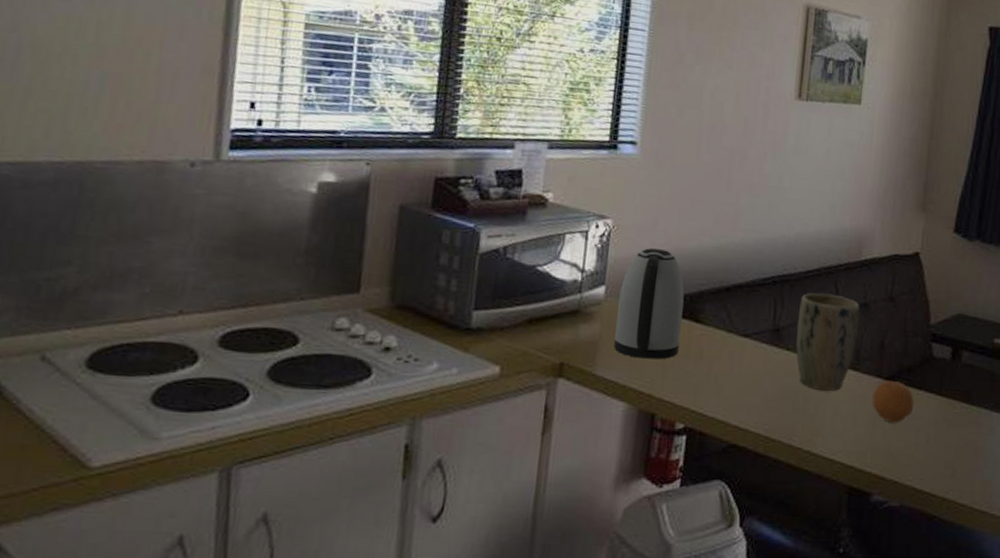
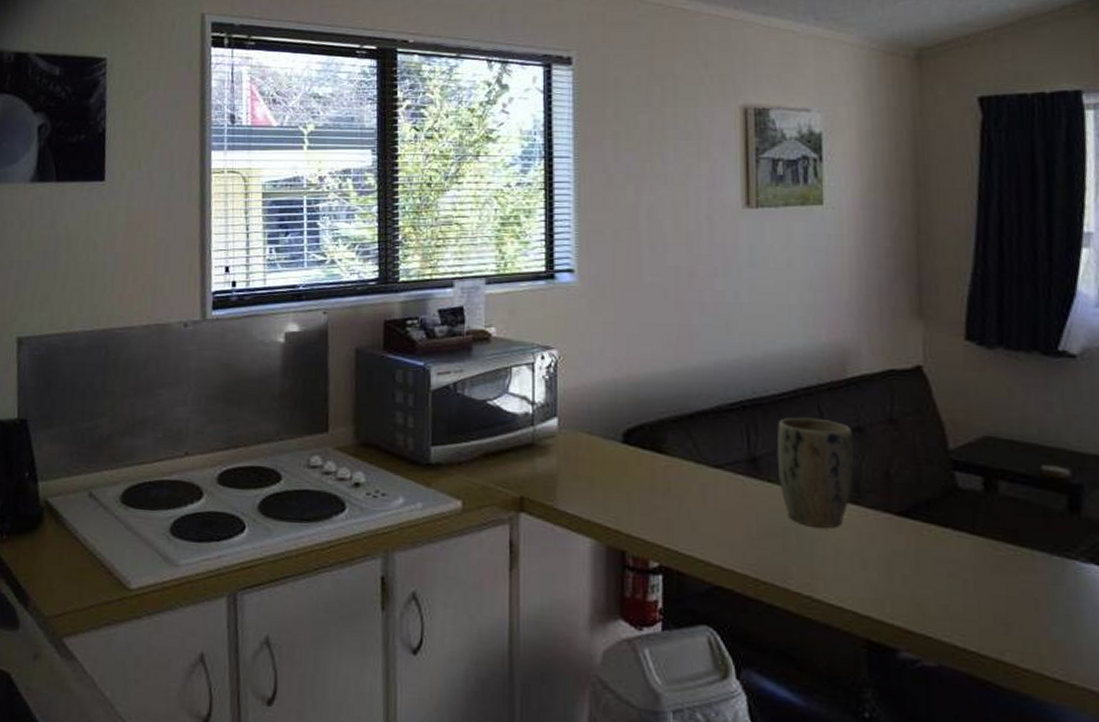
kettle: present [613,248,685,360] -> none [572,377,645,493]
fruit: present [872,381,914,423] -> none [883,516,939,567]

